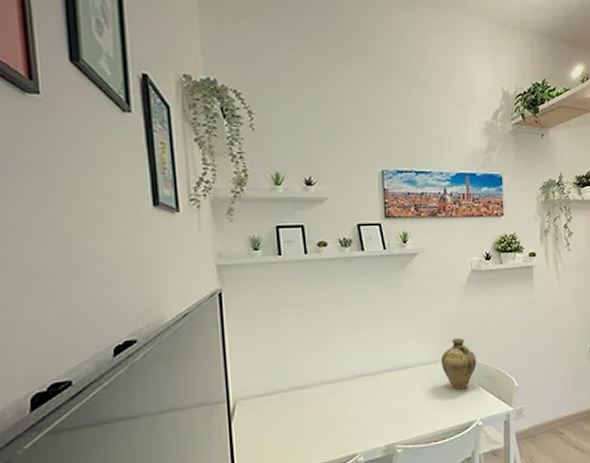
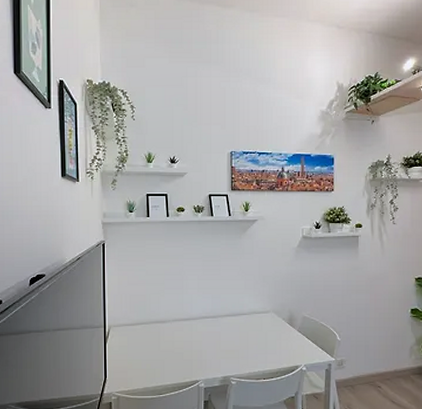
jug: present [440,337,477,390] -> none [272,293,303,337]

